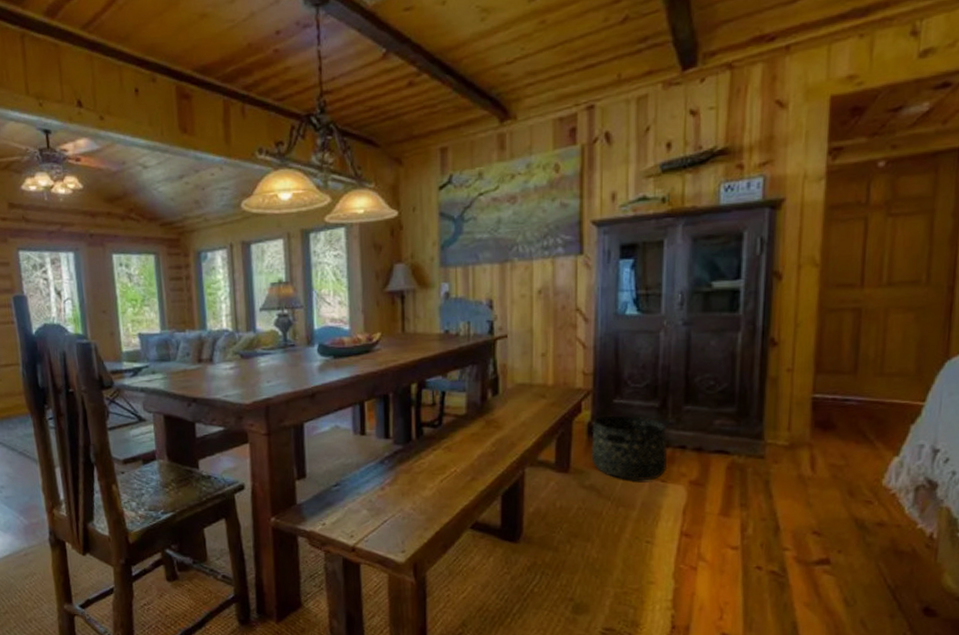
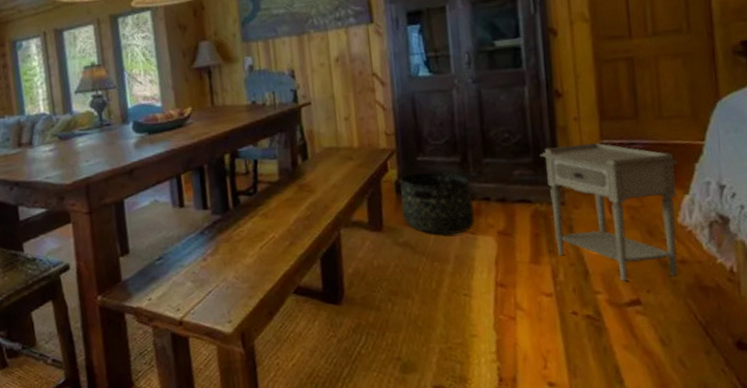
nightstand: none [745,396,894,540] -> present [540,142,679,282]

